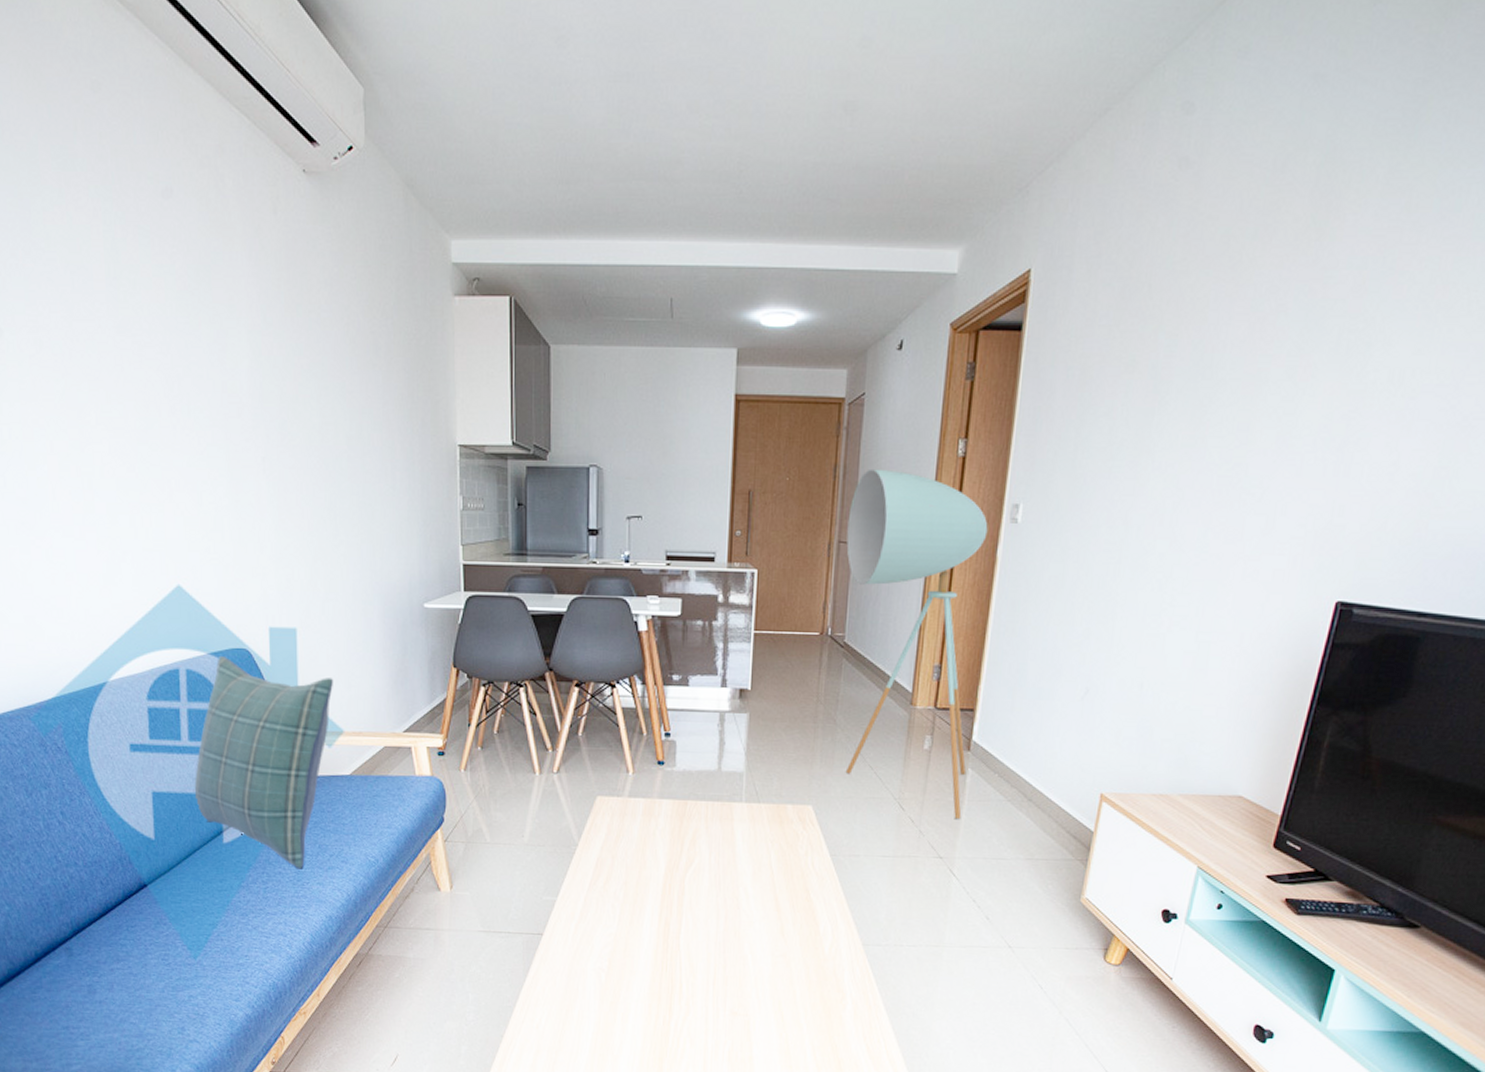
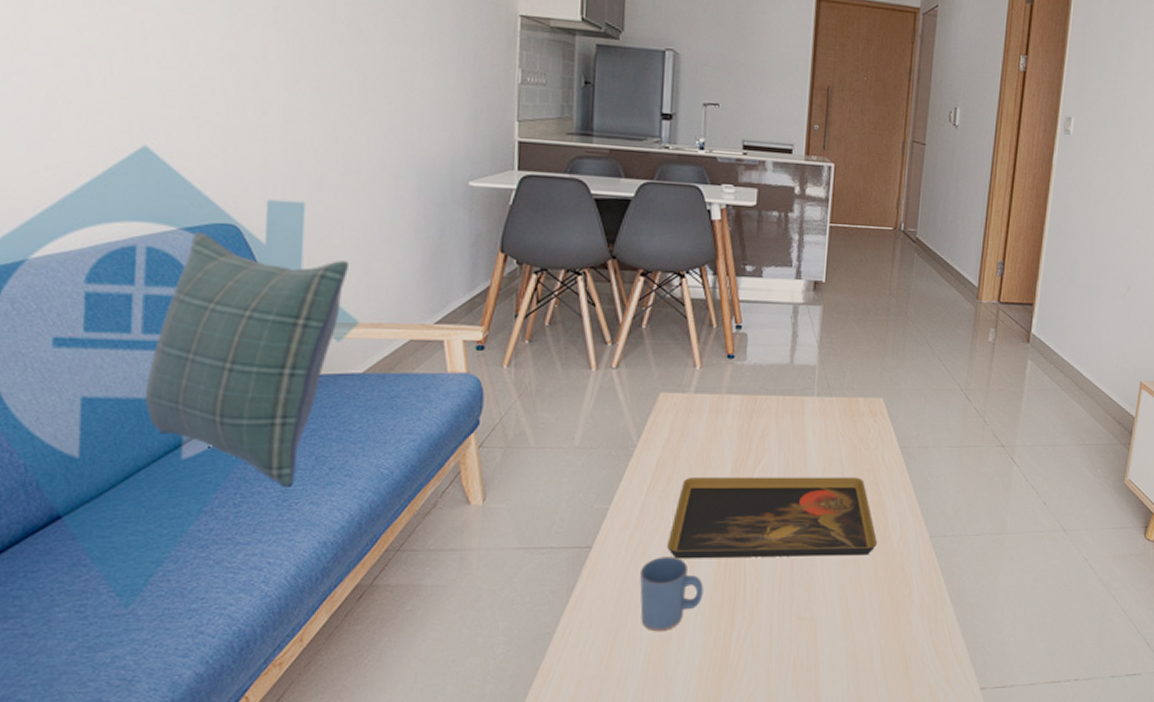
mug: none [586,947,643,1013] -> present [640,556,704,631]
decorative tray: none [608,875,808,959] -> present [666,476,877,558]
floor lamp: present [845,468,988,820] -> none [915,75,1045,409]

